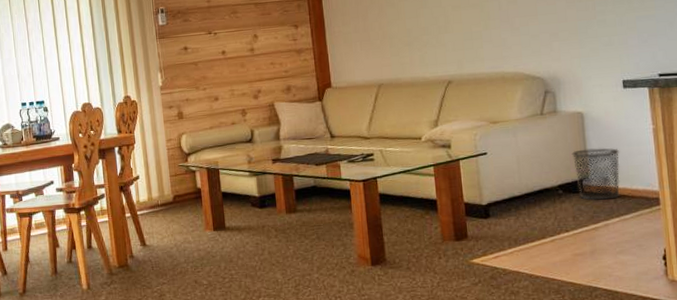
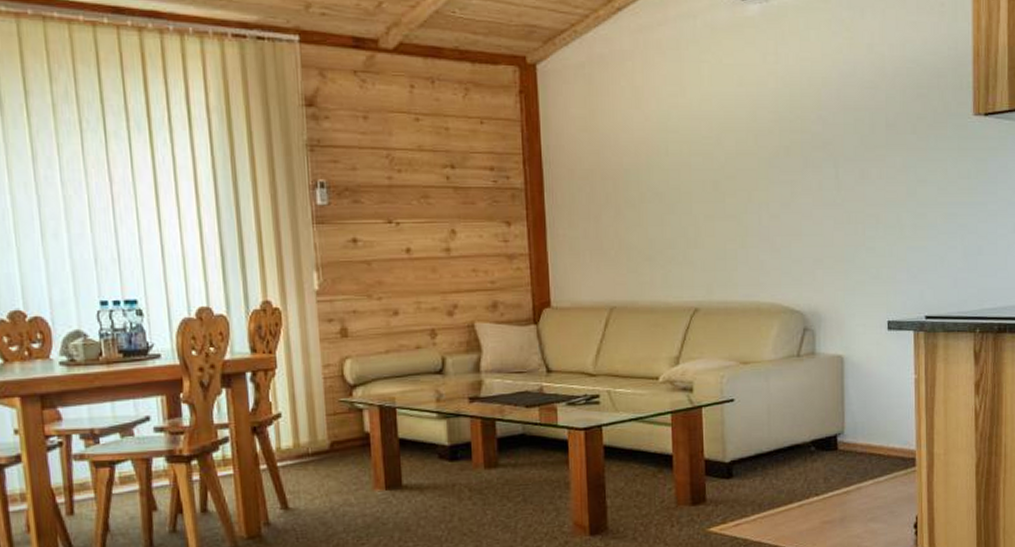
waste bin: present [571,148,620,200] -> none [828,398,879,459]

